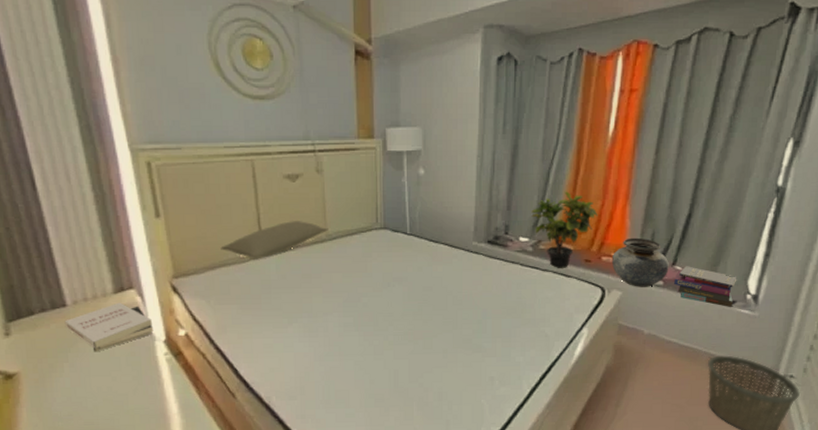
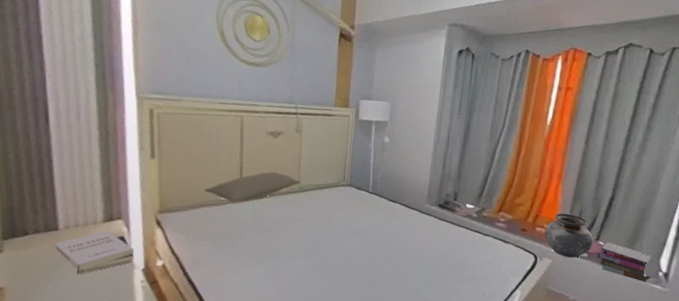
potted plant: present [531,191,598,268] -> none [478,168,535,235]

